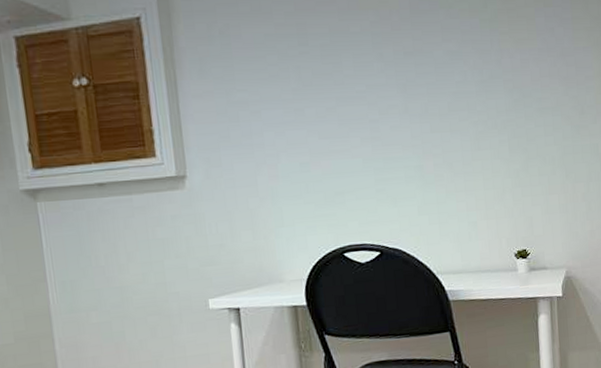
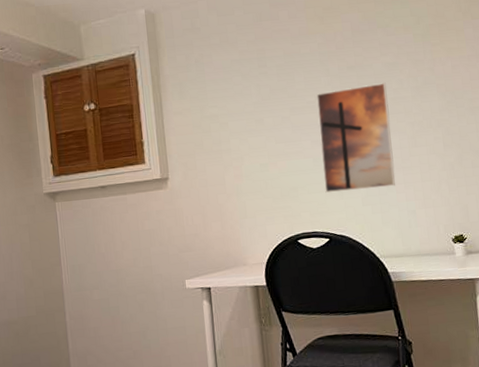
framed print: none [368,74,455,199] -> present [316,82,395,193]

